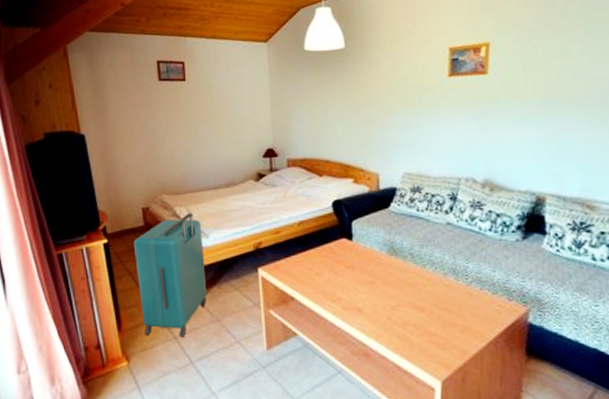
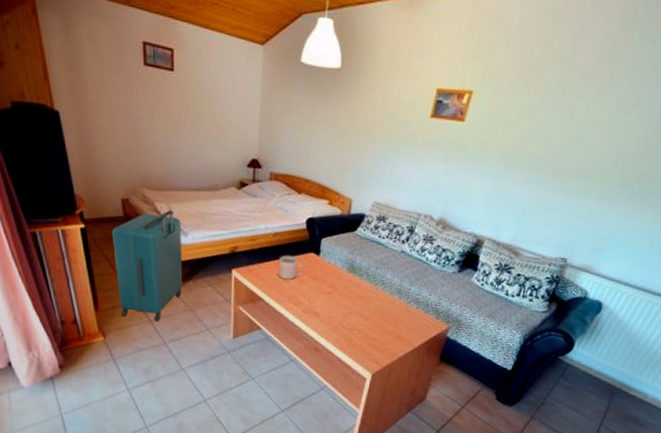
mug: none [307,244,337,272] -> present [277,255,304,280]

